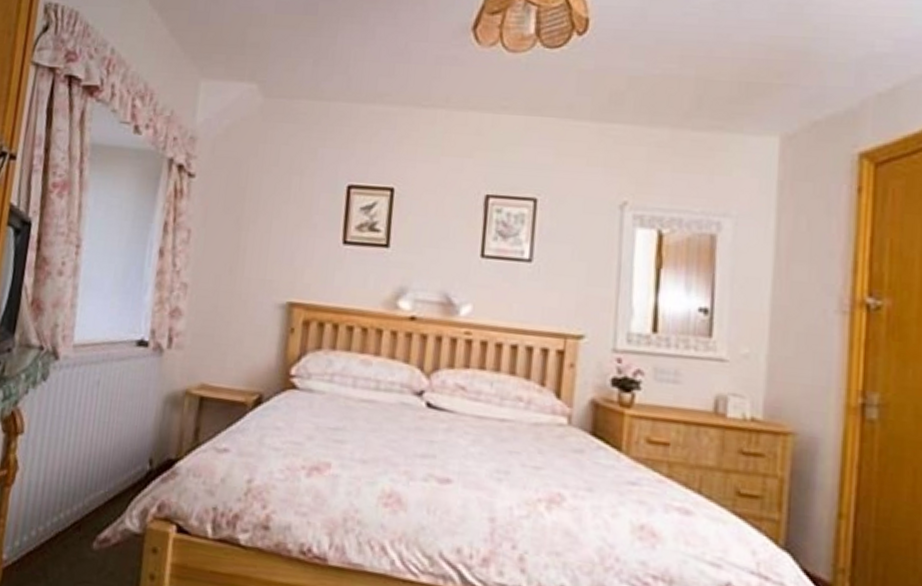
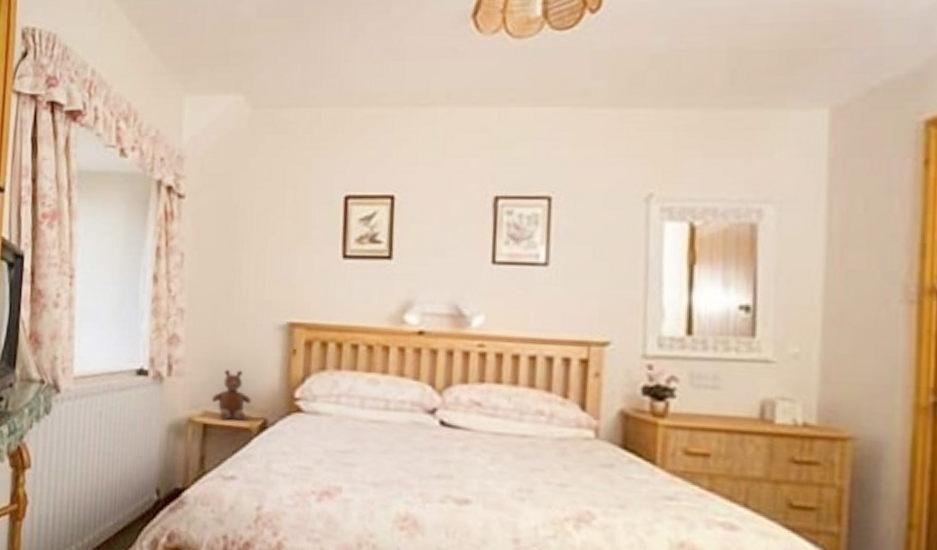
teddy bear: none [209,344,248,395] -> present [211,369,251,421]

